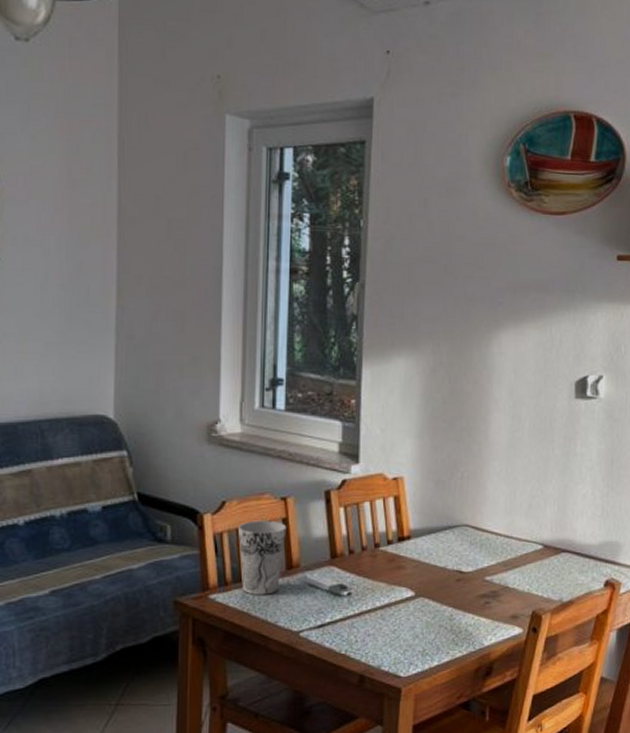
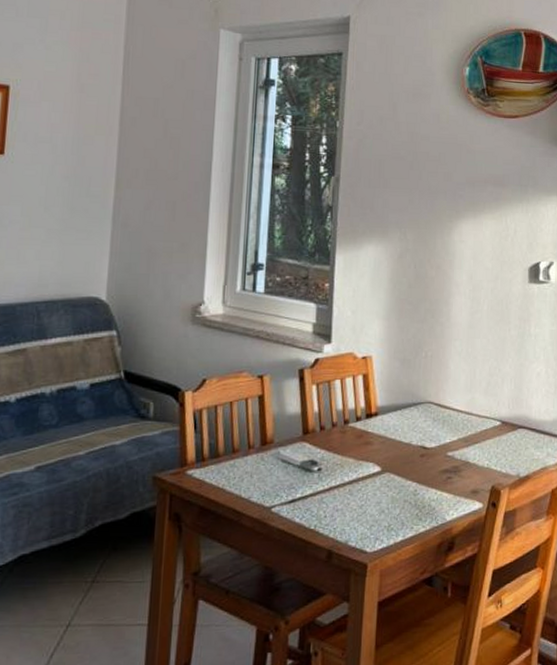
cup: present [238,520,287,595] -> none [216,397,262,471]

